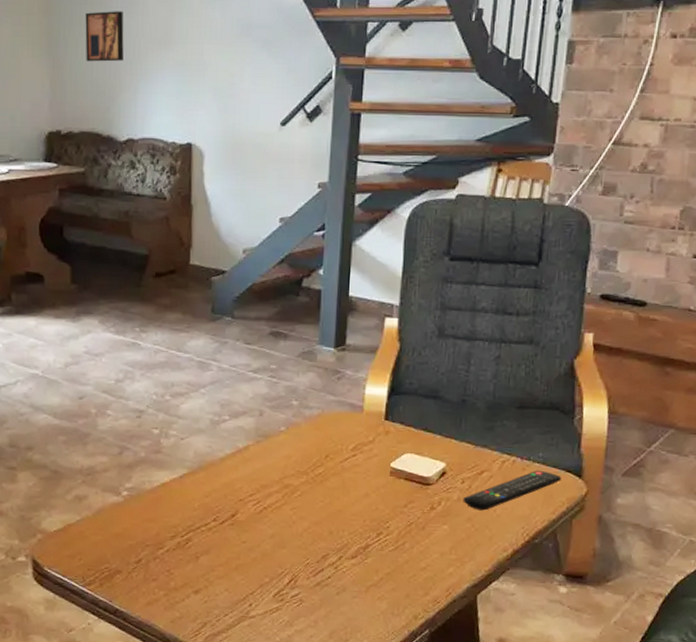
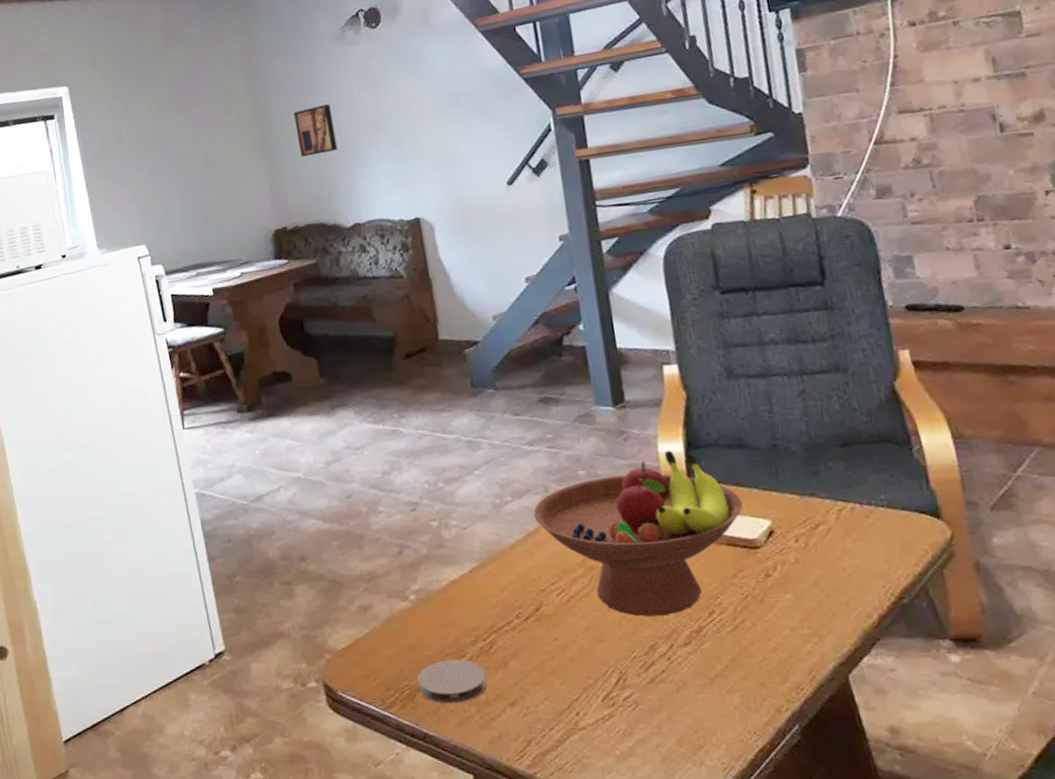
coaster: none [117,549,178,587] -> present [417,659,488,704]
fruit bowl: none [246,392,426,532] -> present [533,450,743,617]
remote control: present [463,470,562,511] -> none [801,515,917,572]

